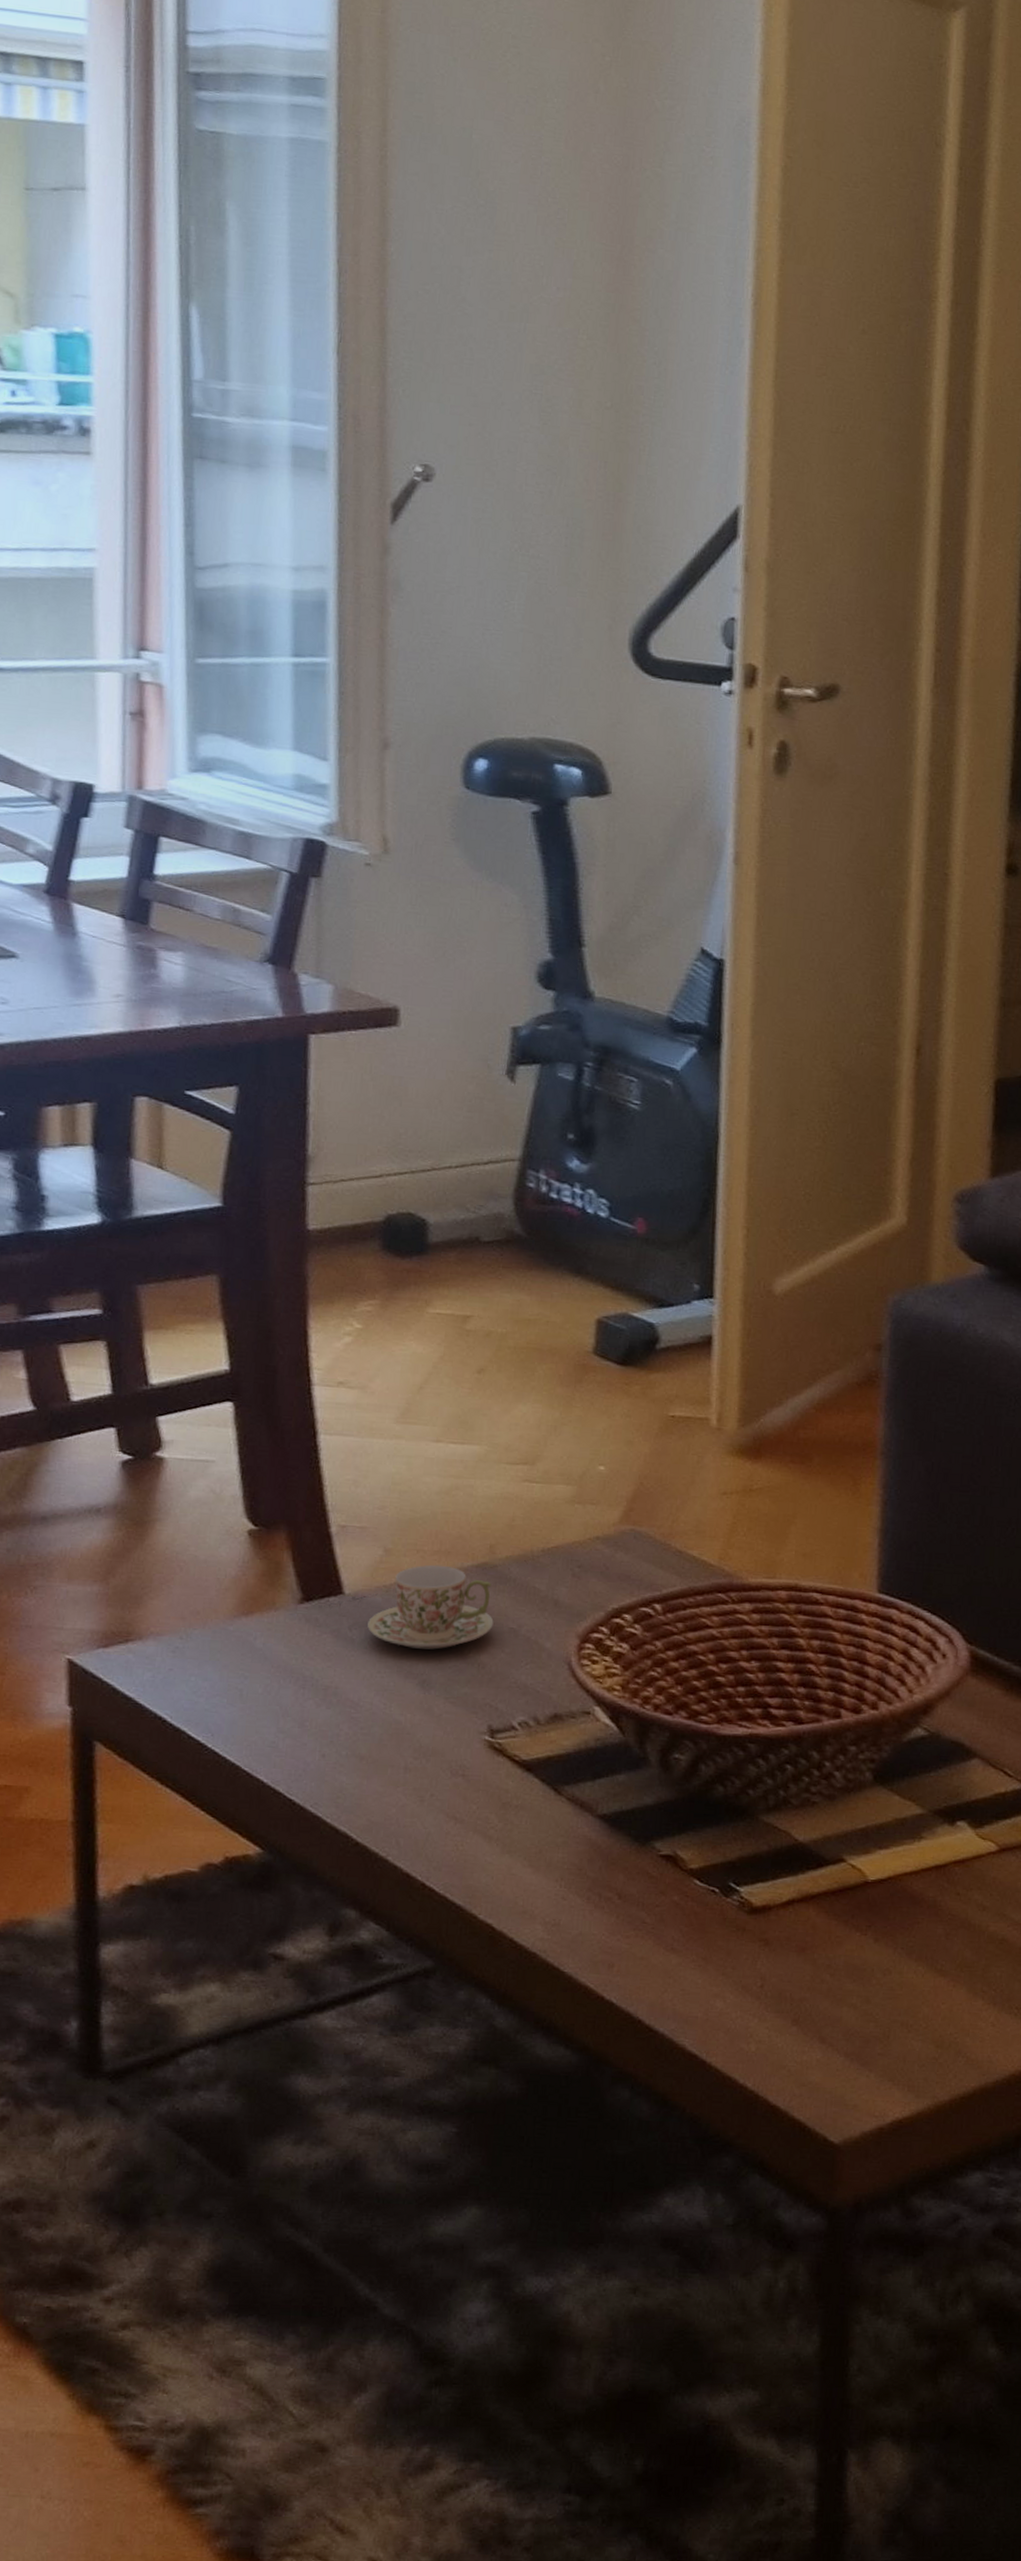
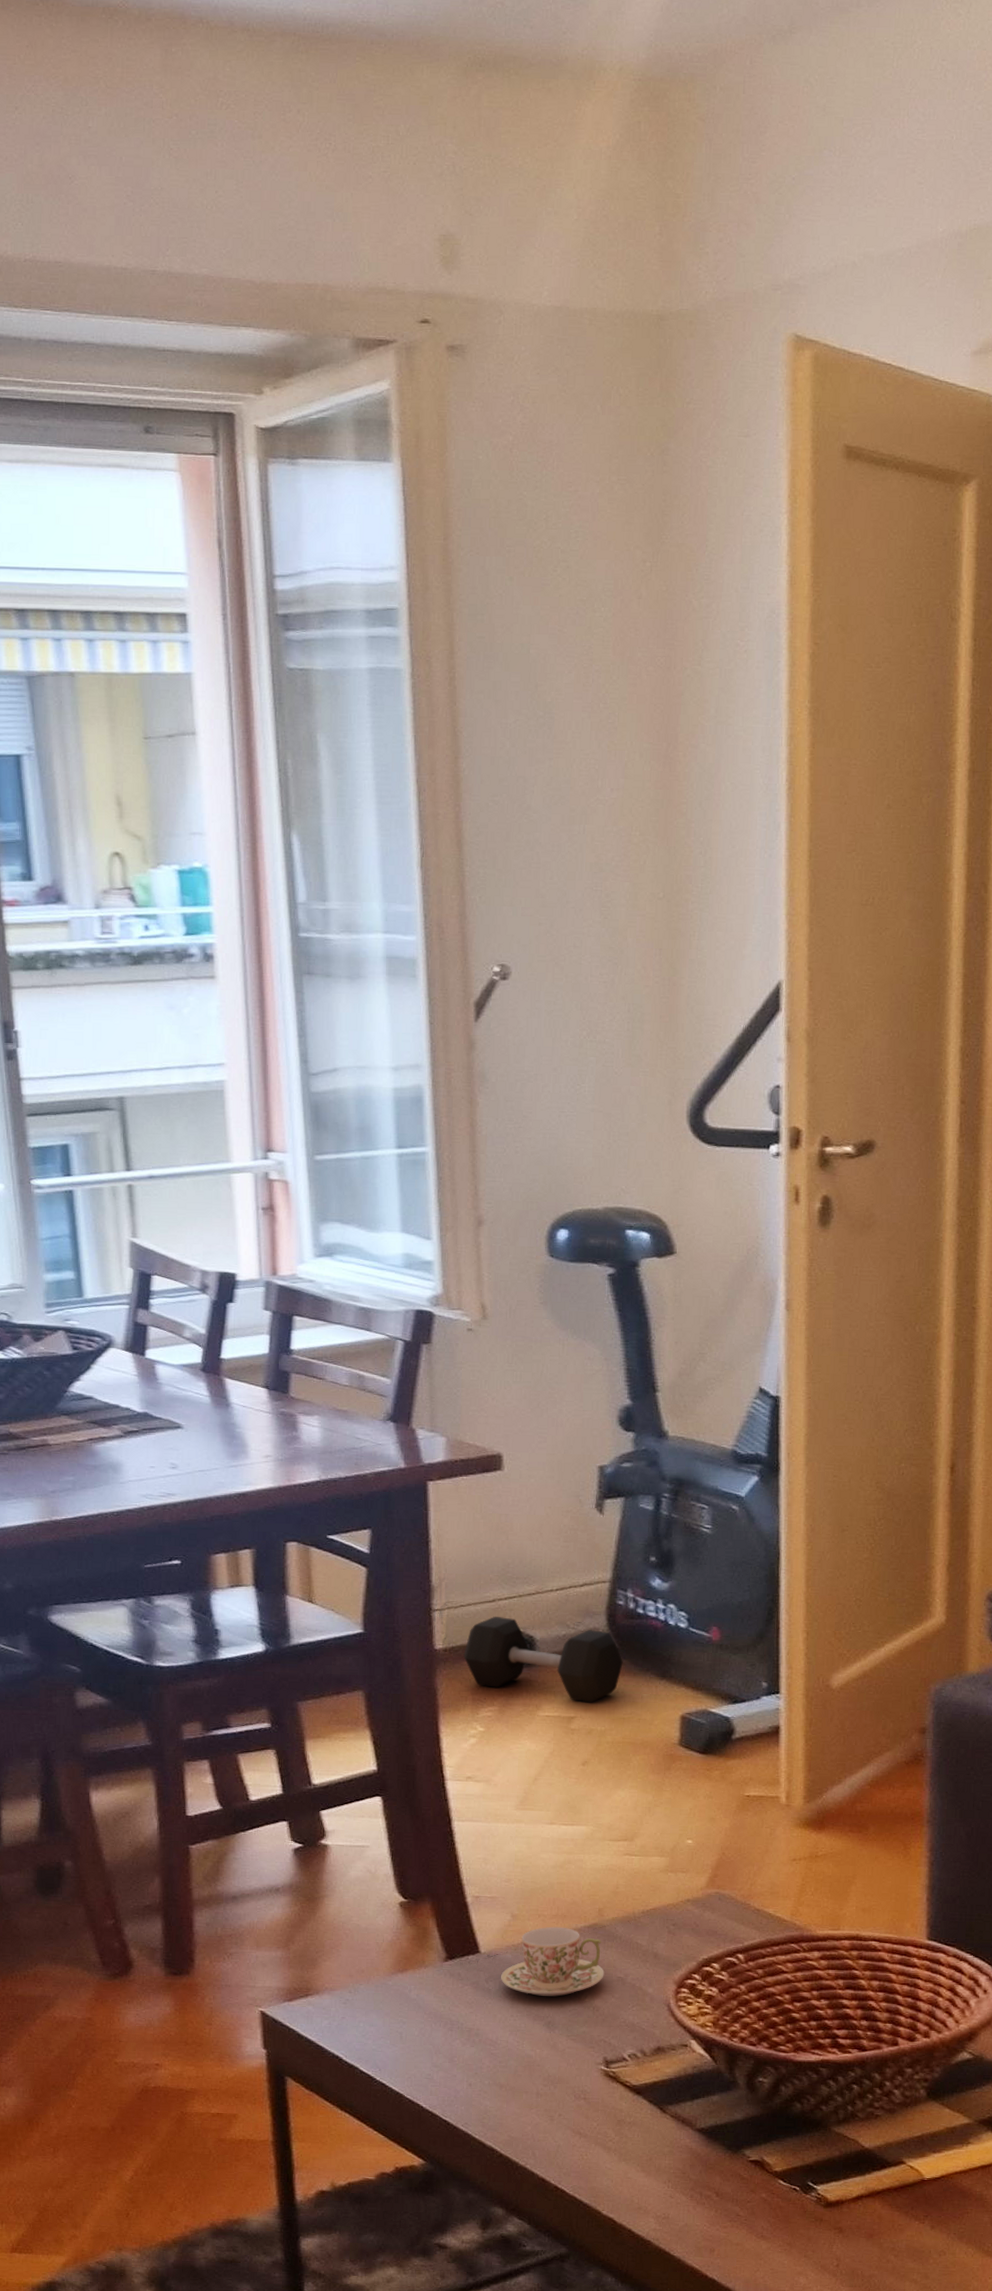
dumbbell: none [341,1193,531,1301] -> present [463,1616,623,1703]

